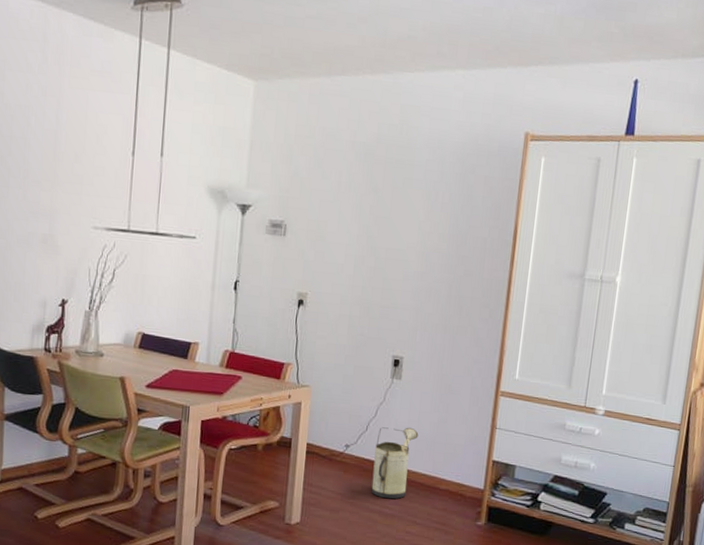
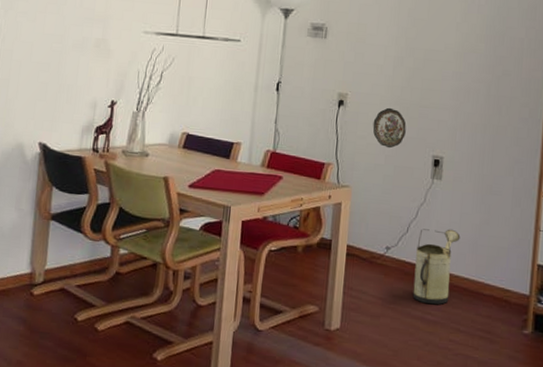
decorative plate: none [333,307,367,349] -> present [372,107,406,149]

